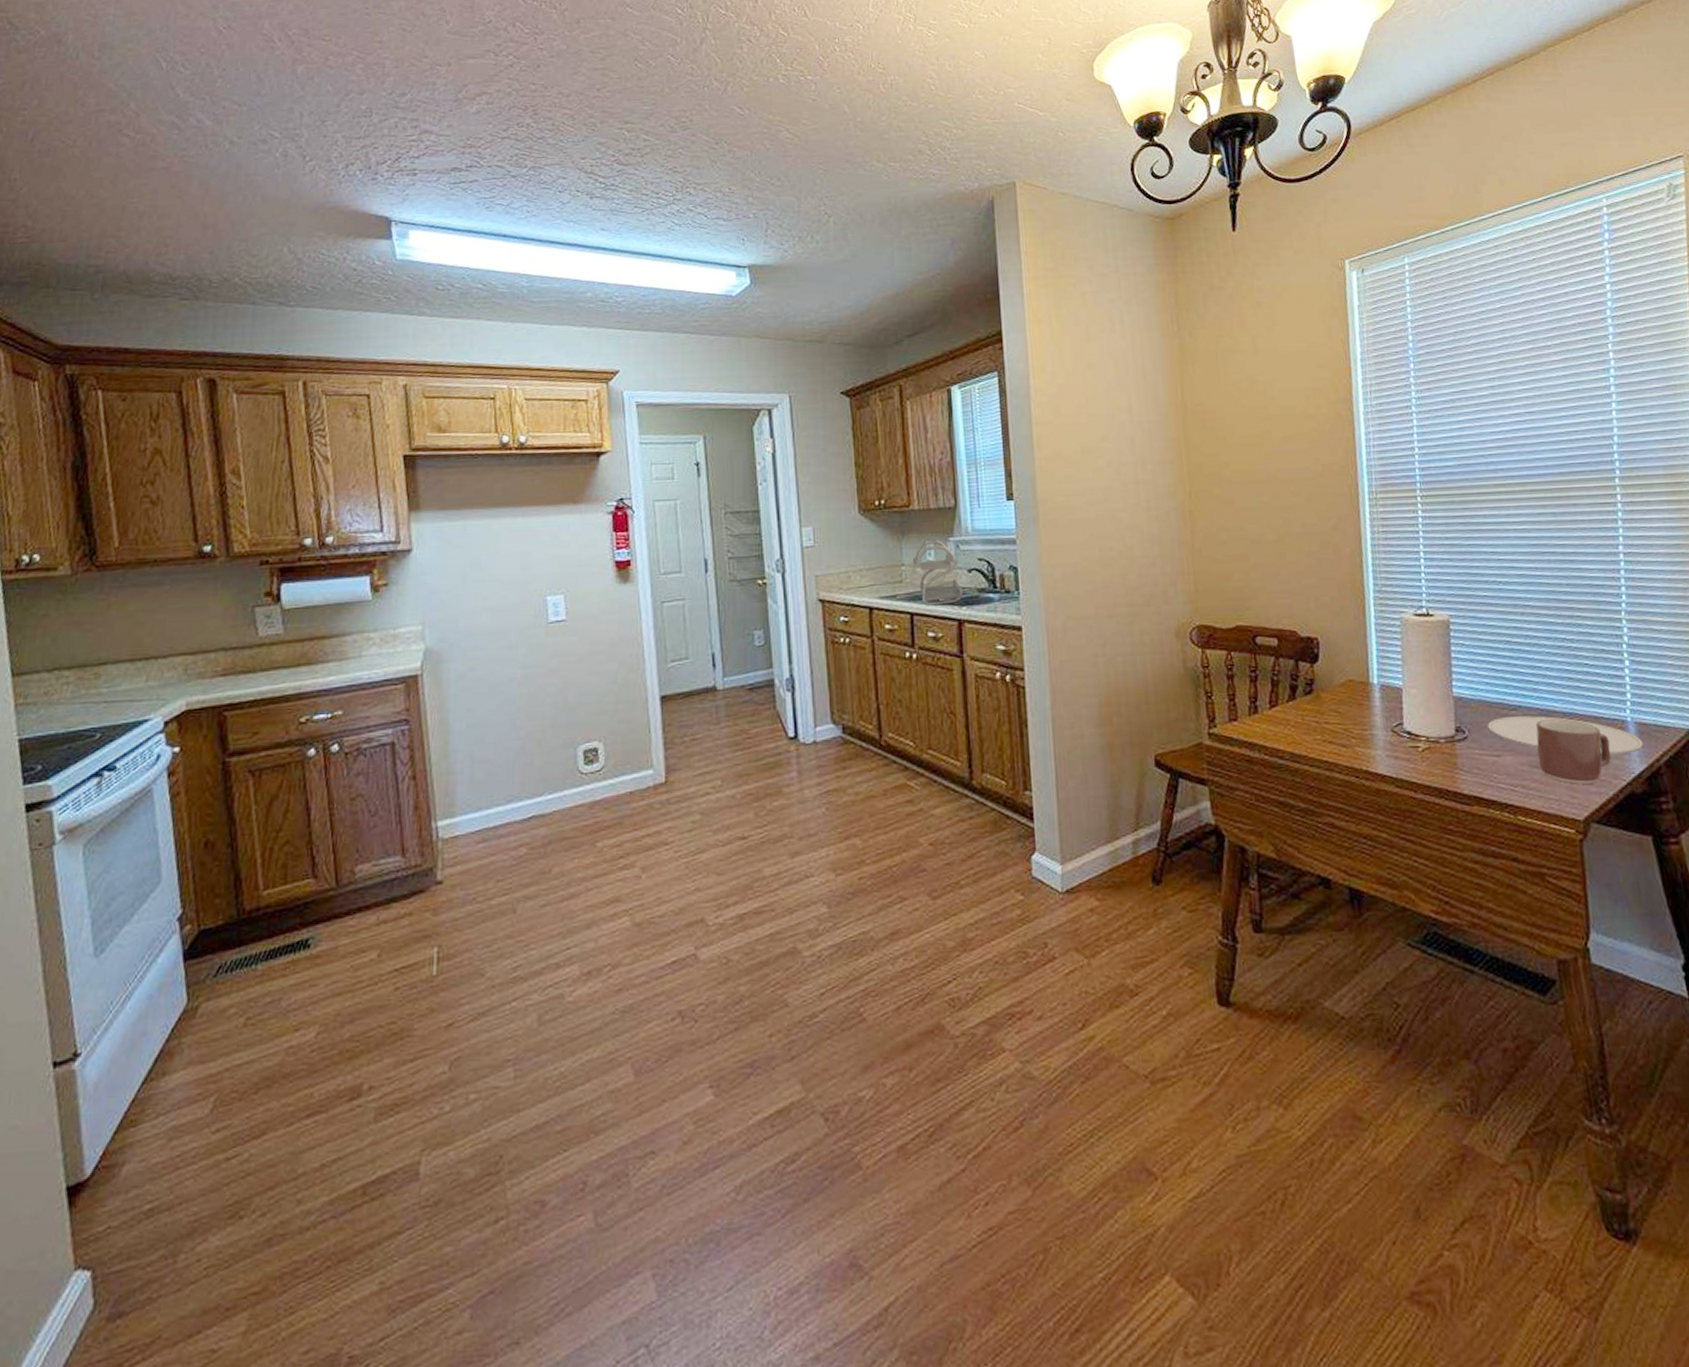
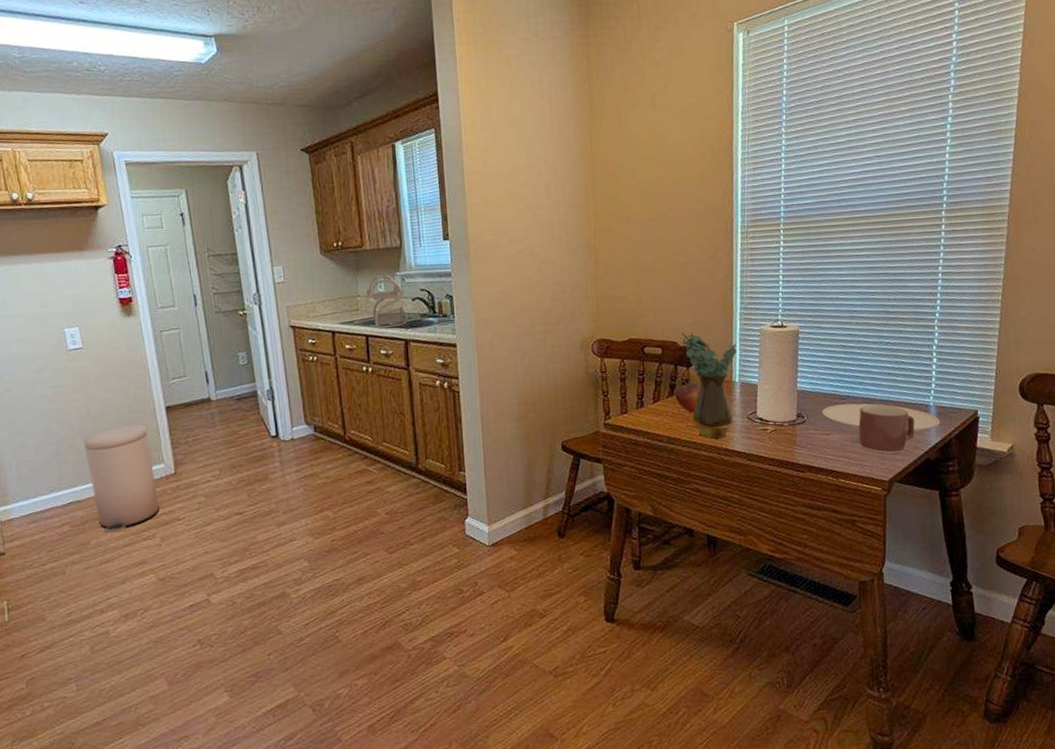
pedal bin: none [555,717,642,858] -> present [83,424,159,532]
fruit: none [1297,683,1331,722] -> present [675,383,702,412]
vase: none [1302,619,1374,758] -> present [681,332,737,439]

